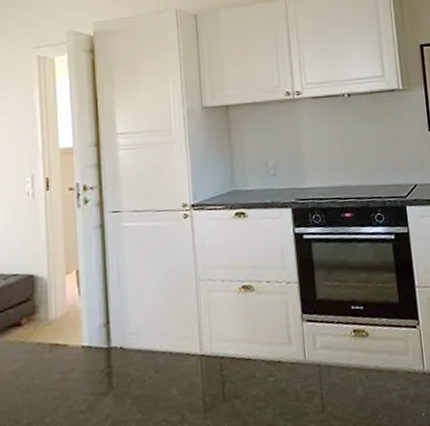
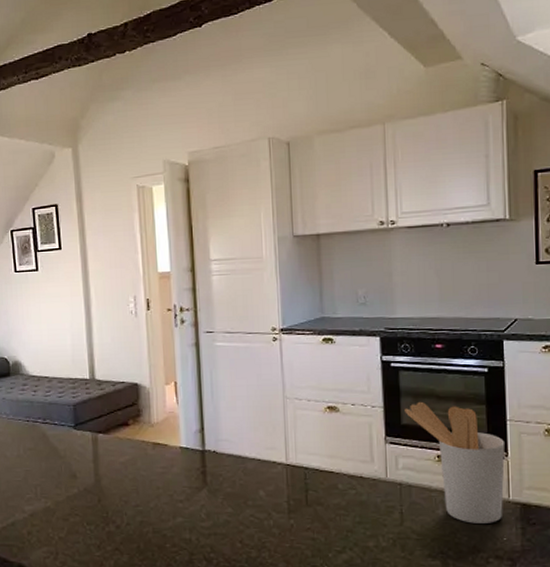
utensil holder: none [319,273,420,401] -> present [404,401,506,524]

